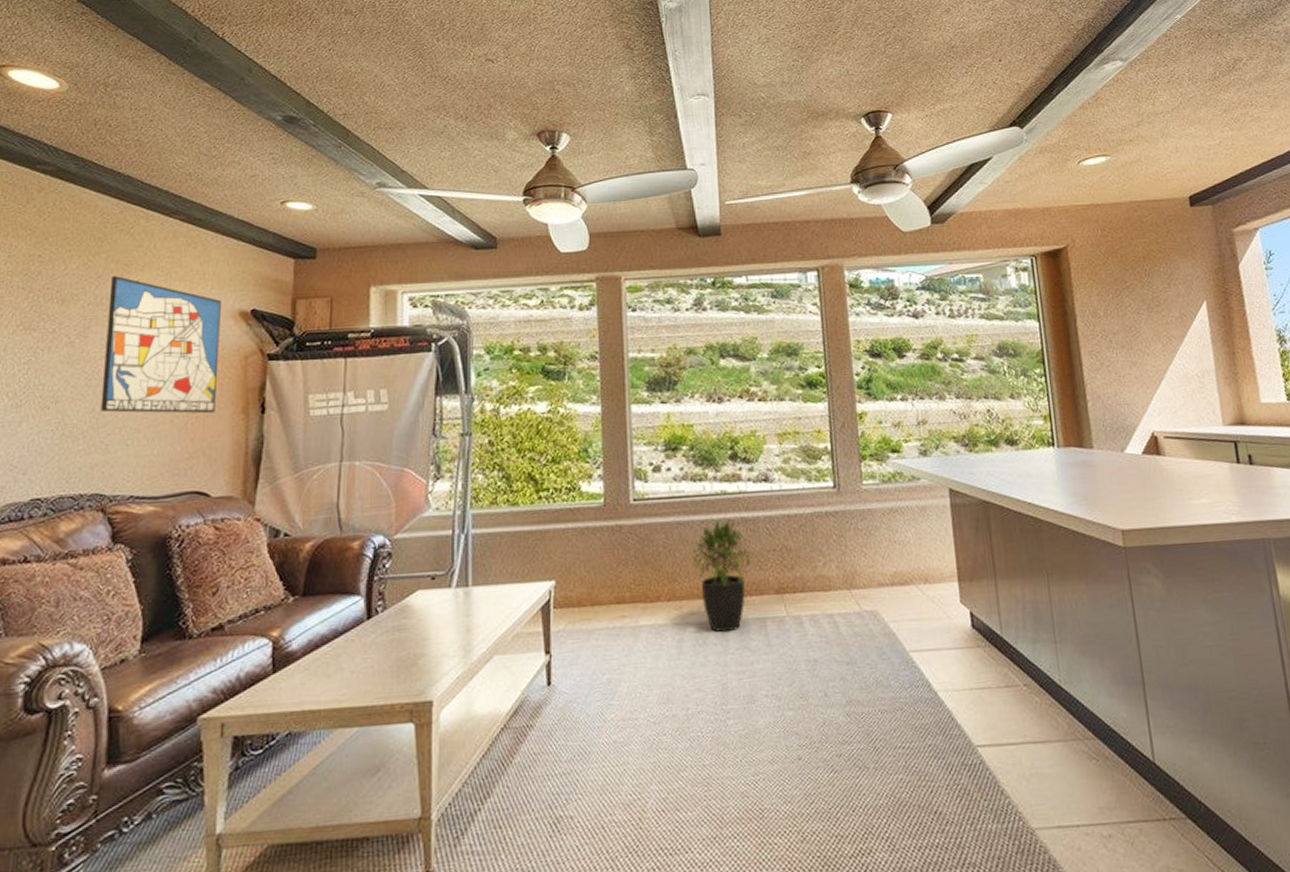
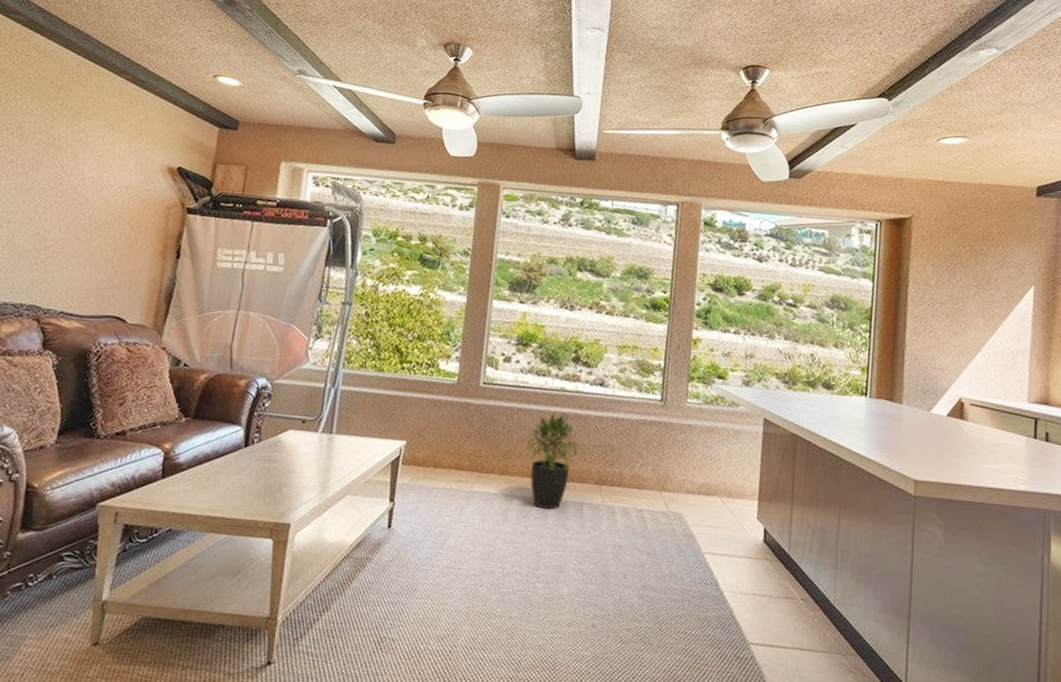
wall art: present [100,275,221,414] -> none [44,120,153,252]

